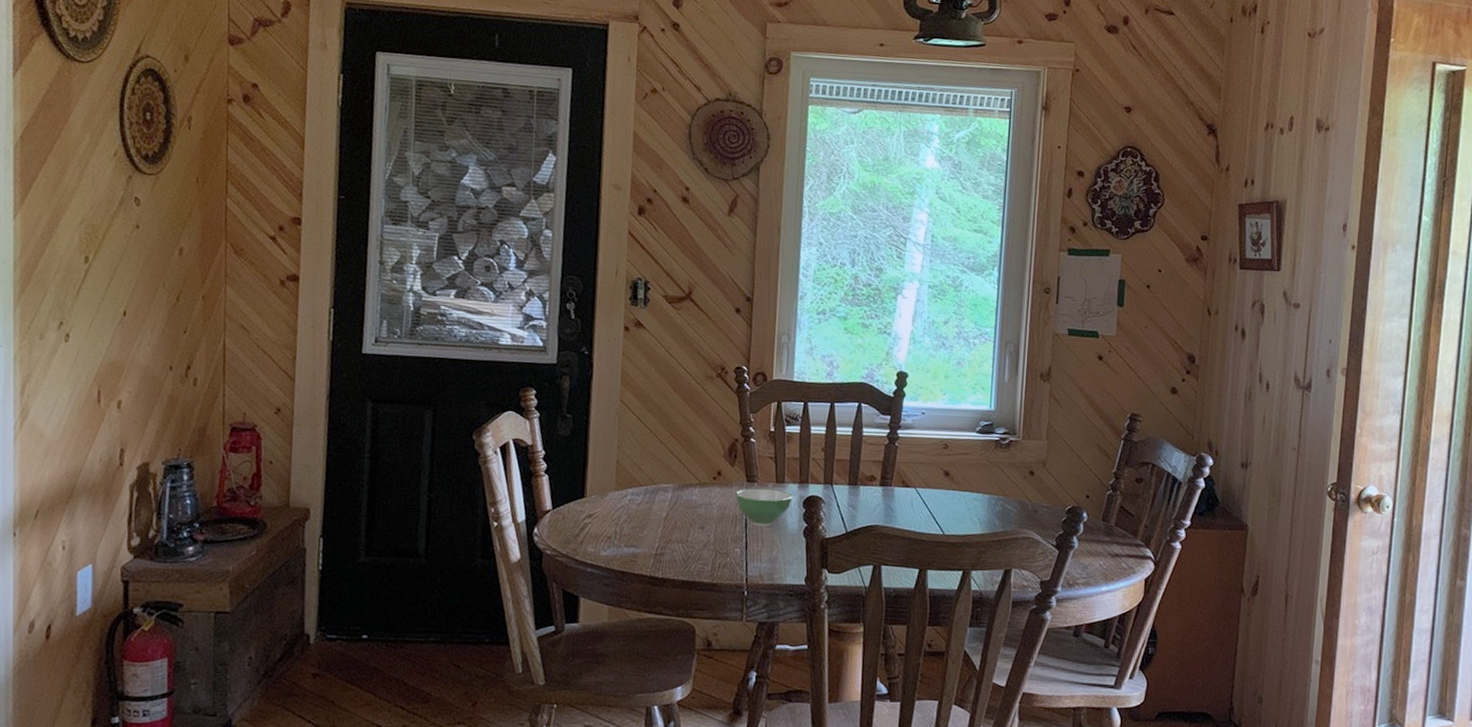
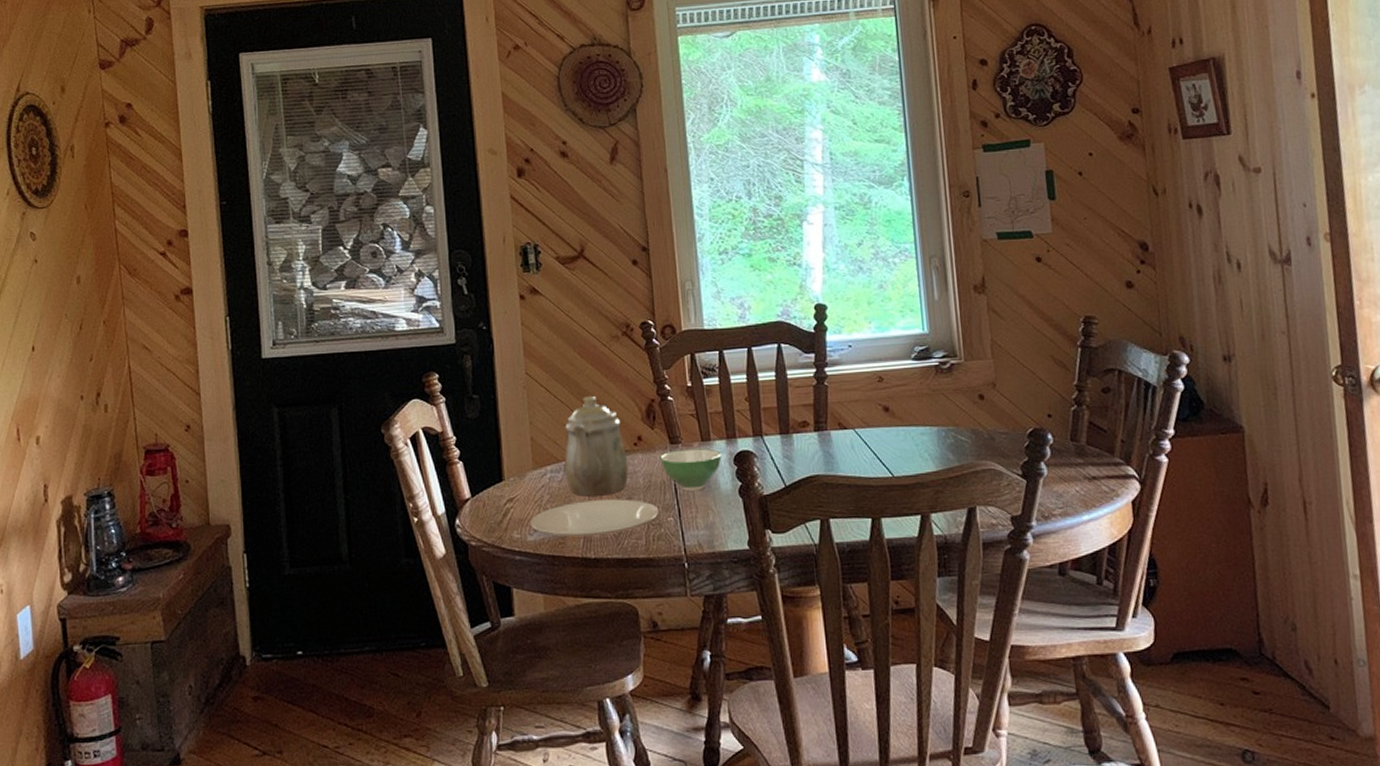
plate: none [605,524,728,558] -> present [529,499,659,537]
teapot: none [644,428,706,522] -> present [564,395,629,497]

